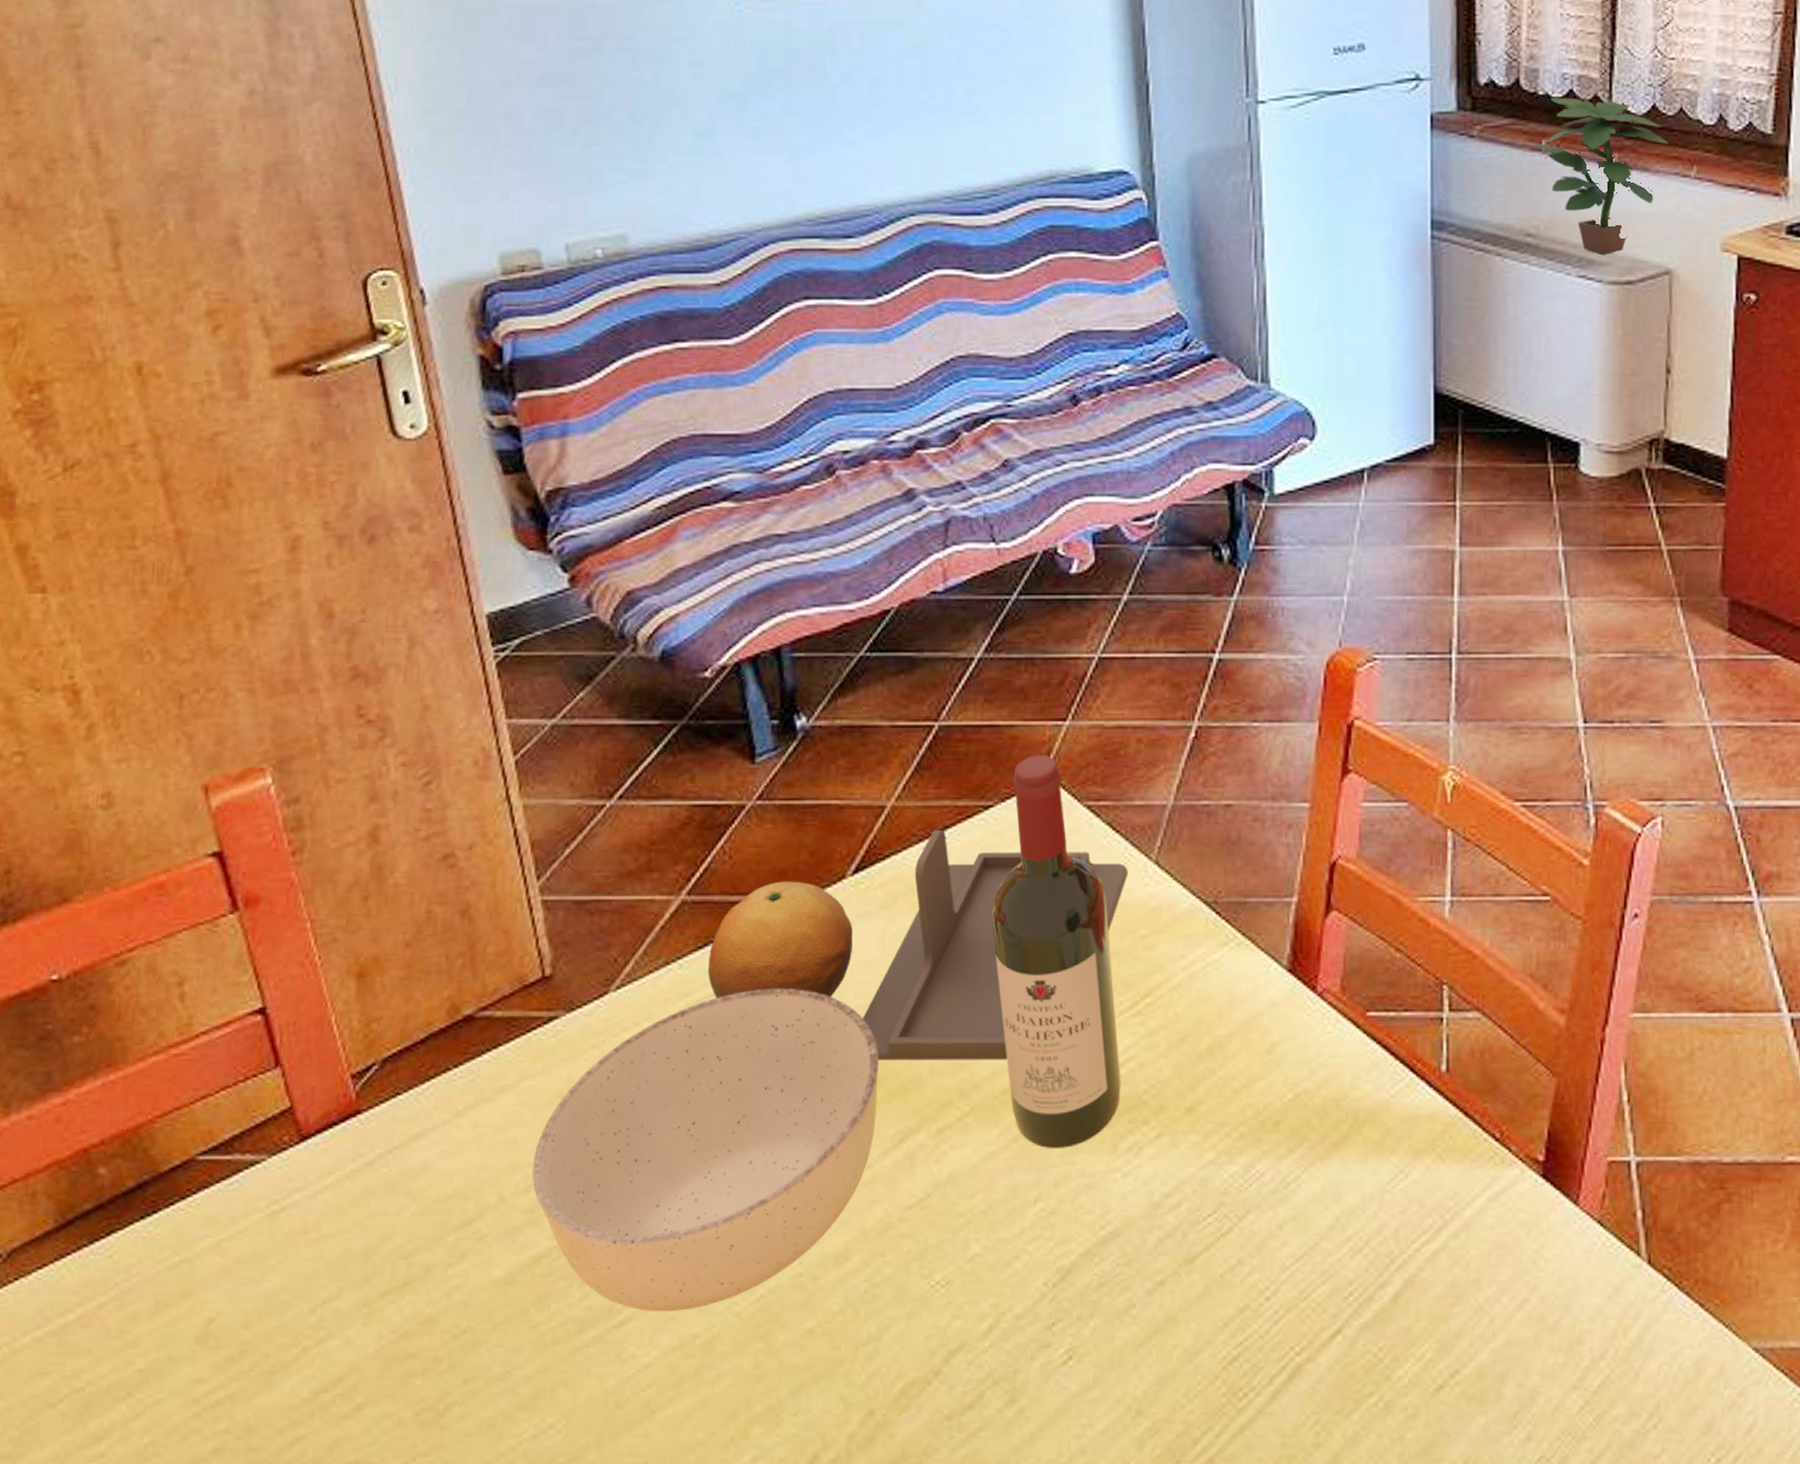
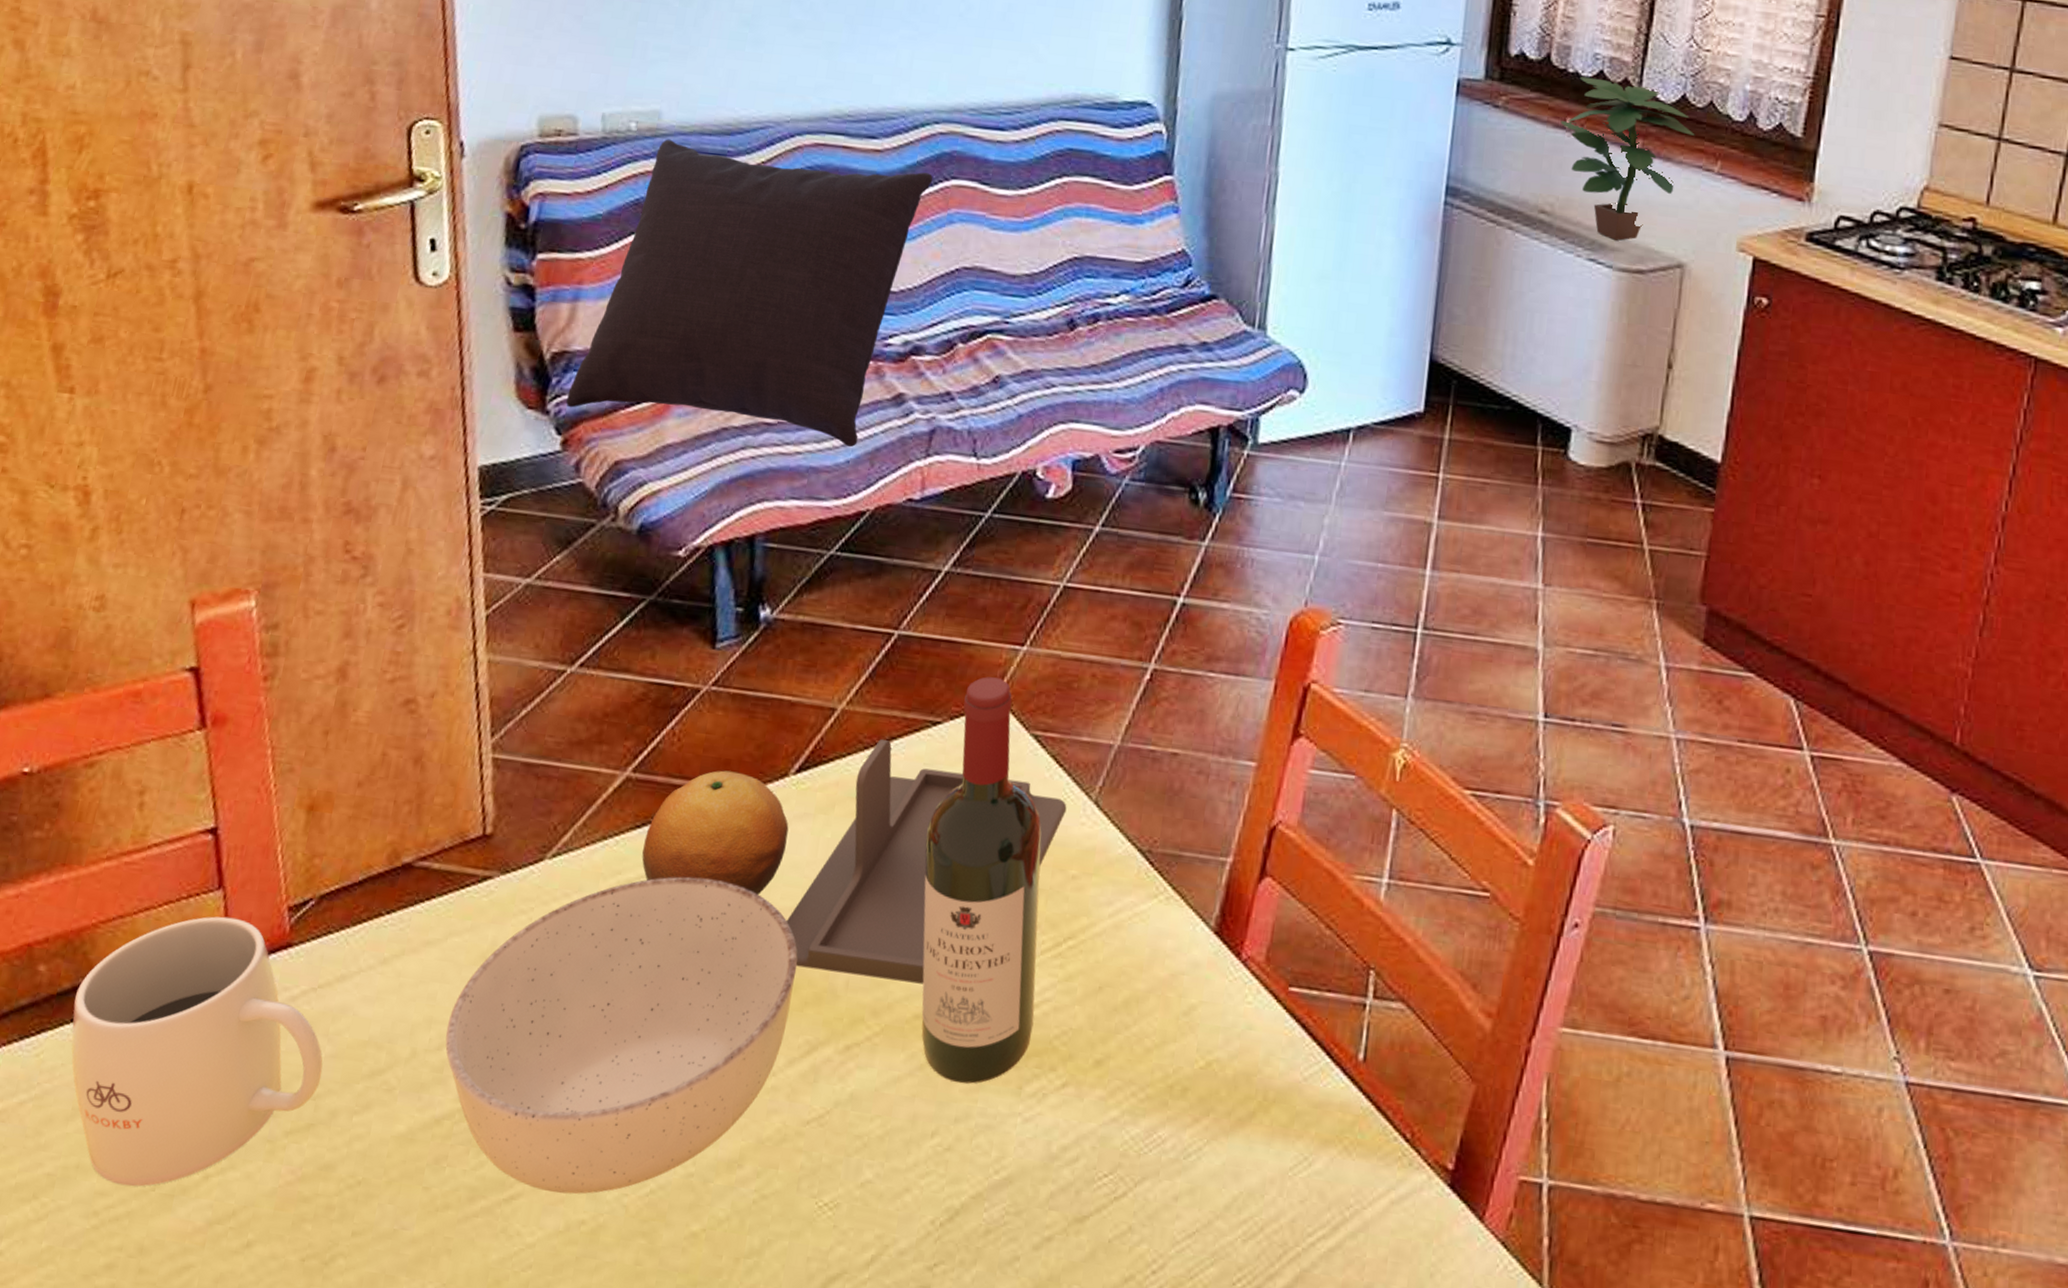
mug: none [141,1093,410,1370] -> present [71,916,323,1187]
cushion: none [568,262,916,549] -> present [566,139,934,448]

